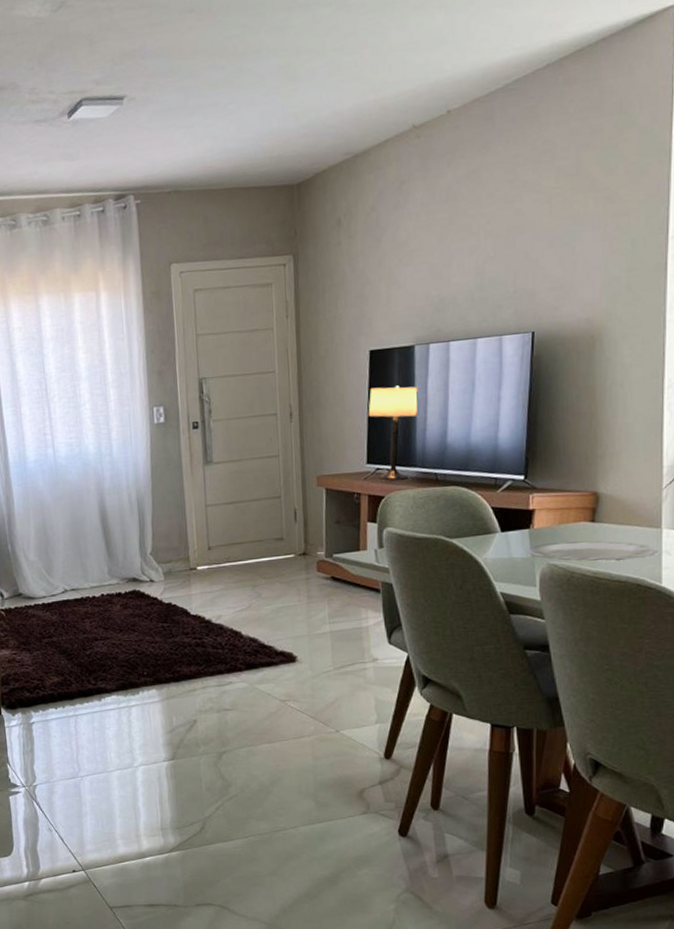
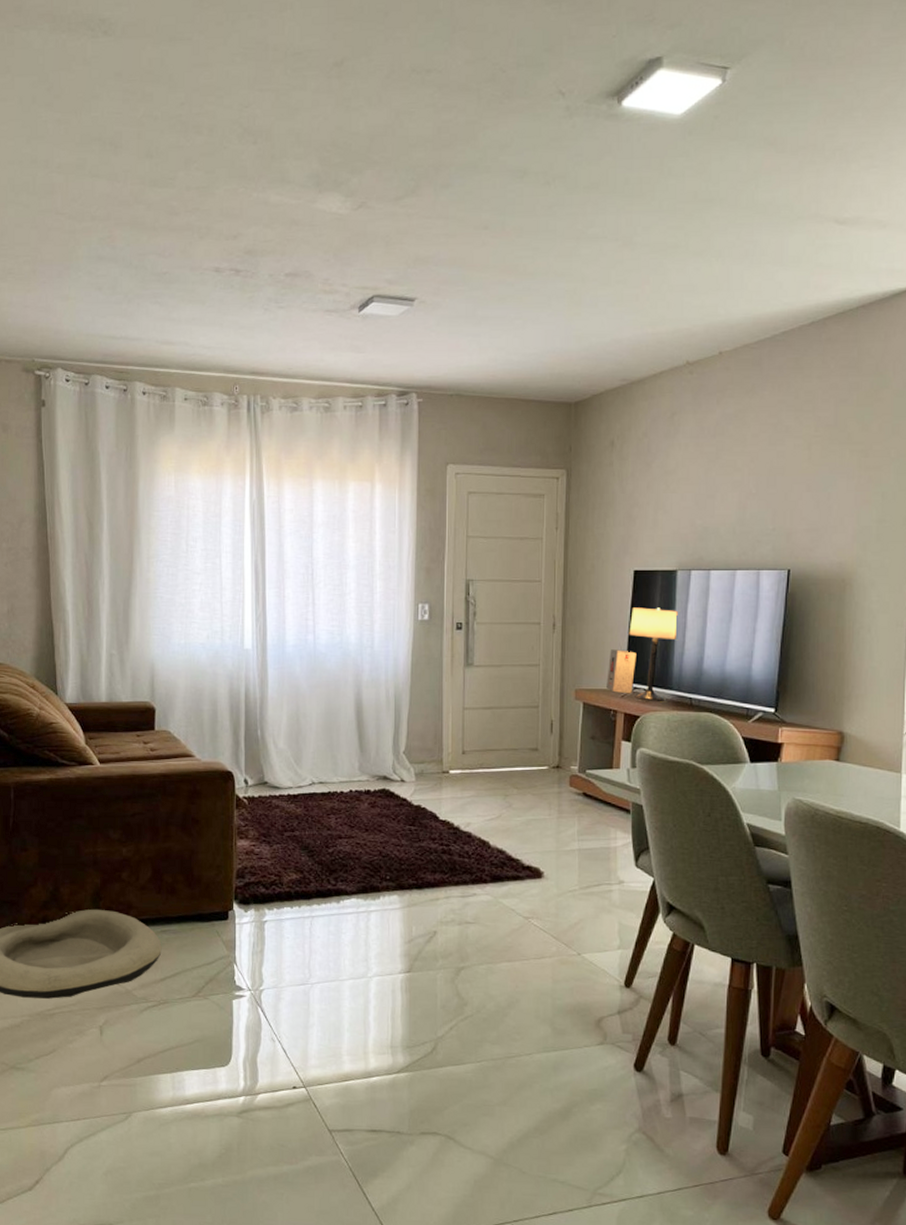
decorative box: none [348,431,378,476] -> present [606,649,637,694]
plate: present [527,541,658,562] -> none [774,778,897,801]

